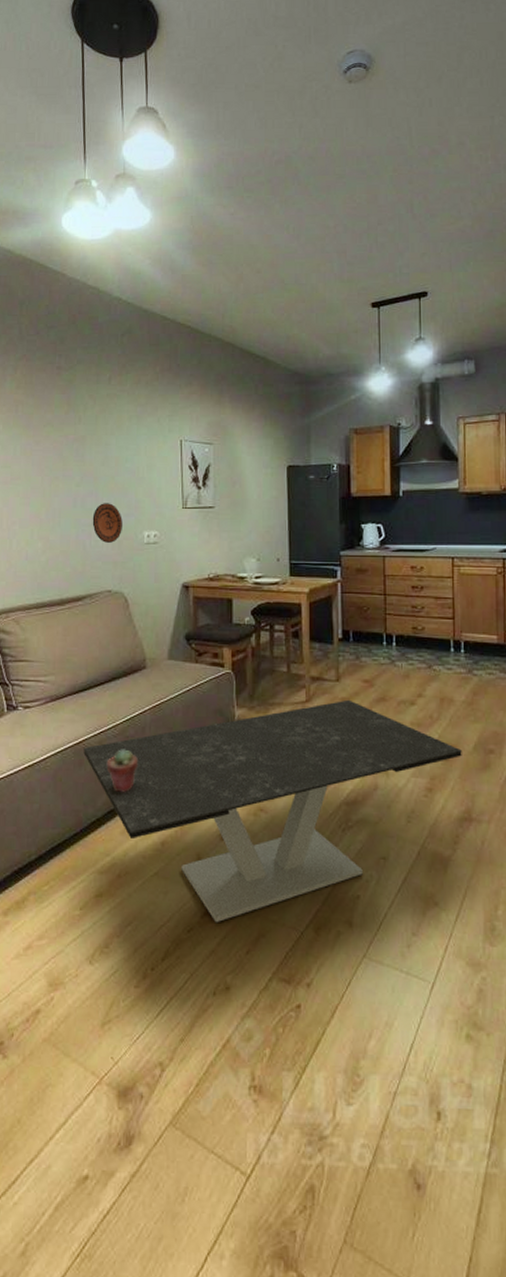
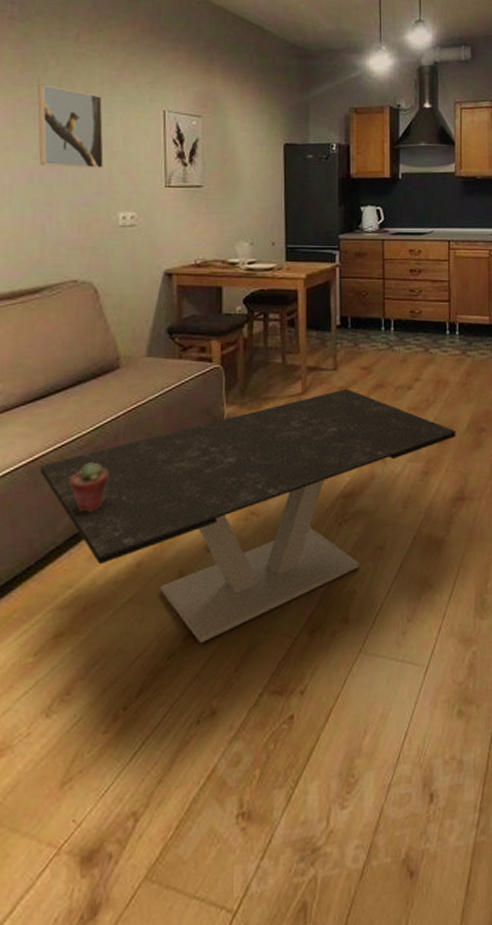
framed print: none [79,422,132,494] -> present [37,84,104,169]
decorative plate: present [92,503,123,543] -> none [53,179,92,225]

